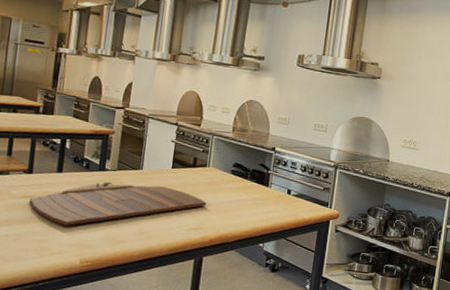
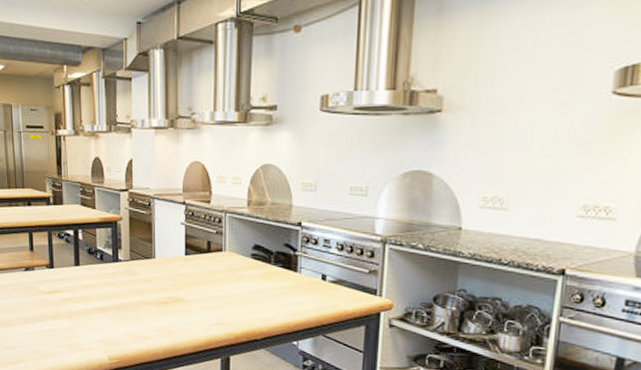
cutting board: present [29,181,207,226] -> none [55,273,228,321]

